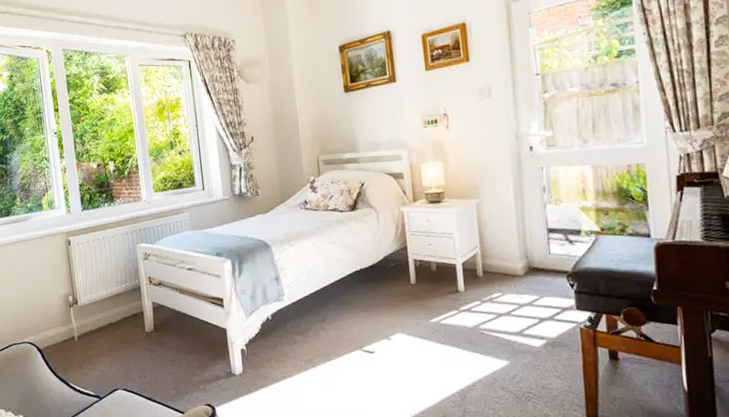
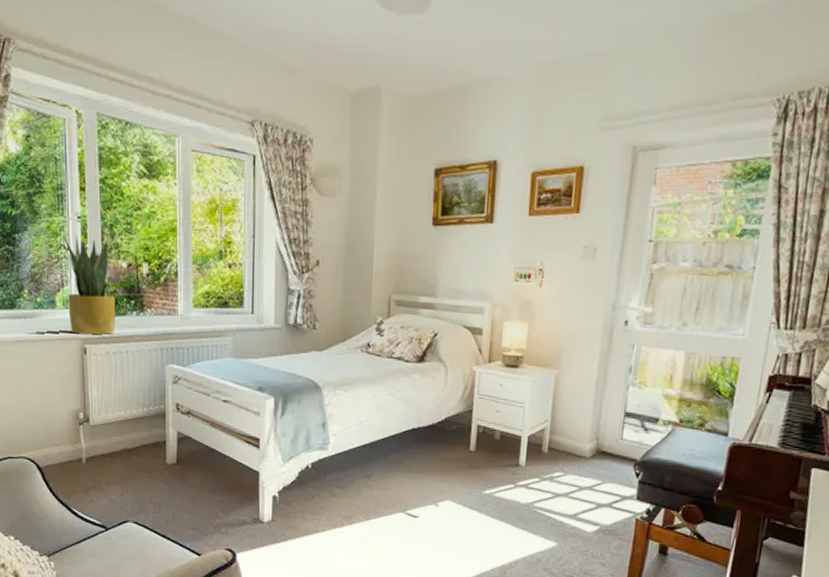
planter: none [44,148,92,229] -> present [63,235,116,335]

